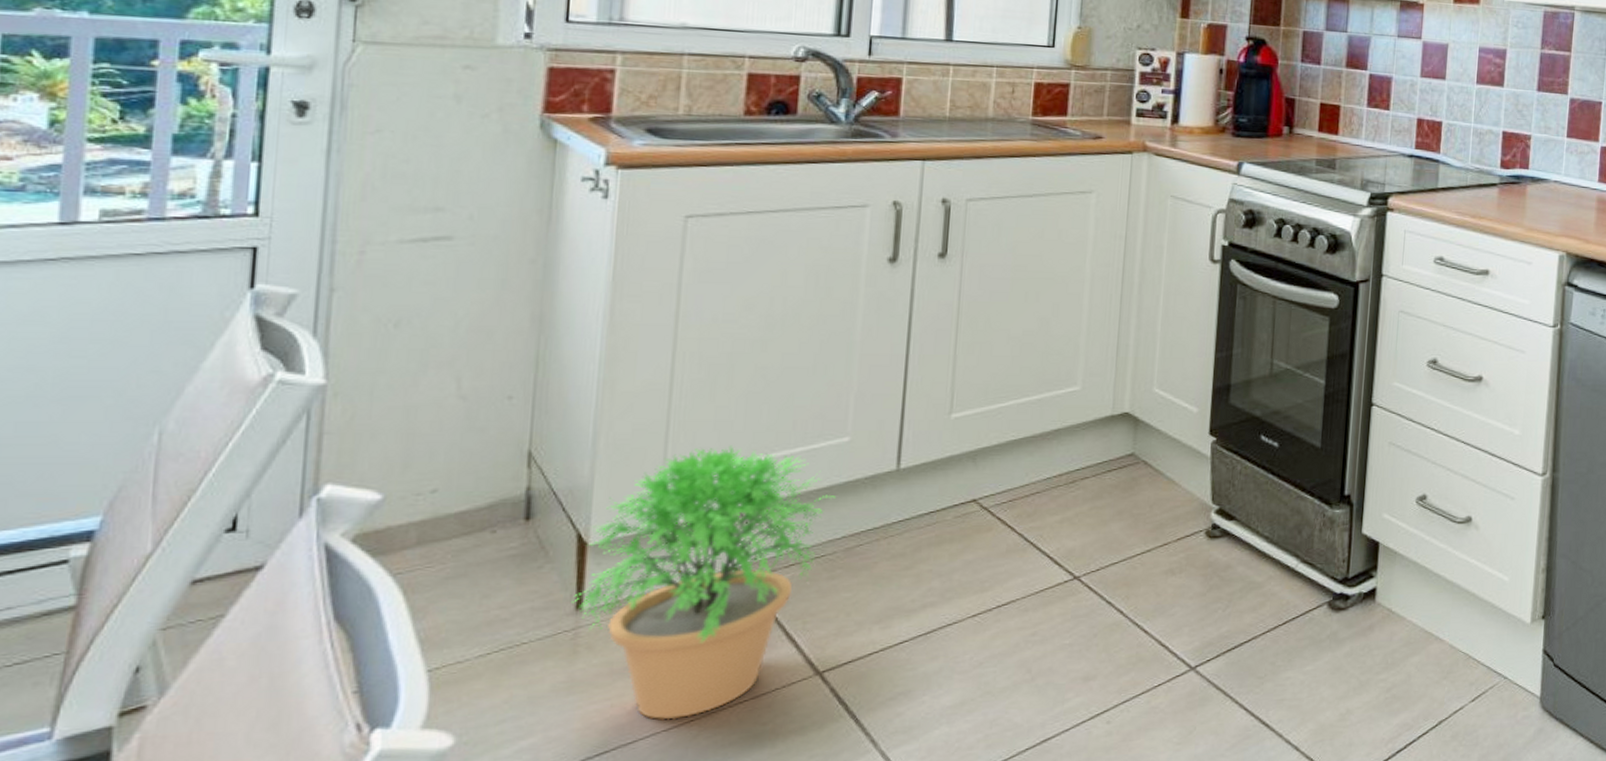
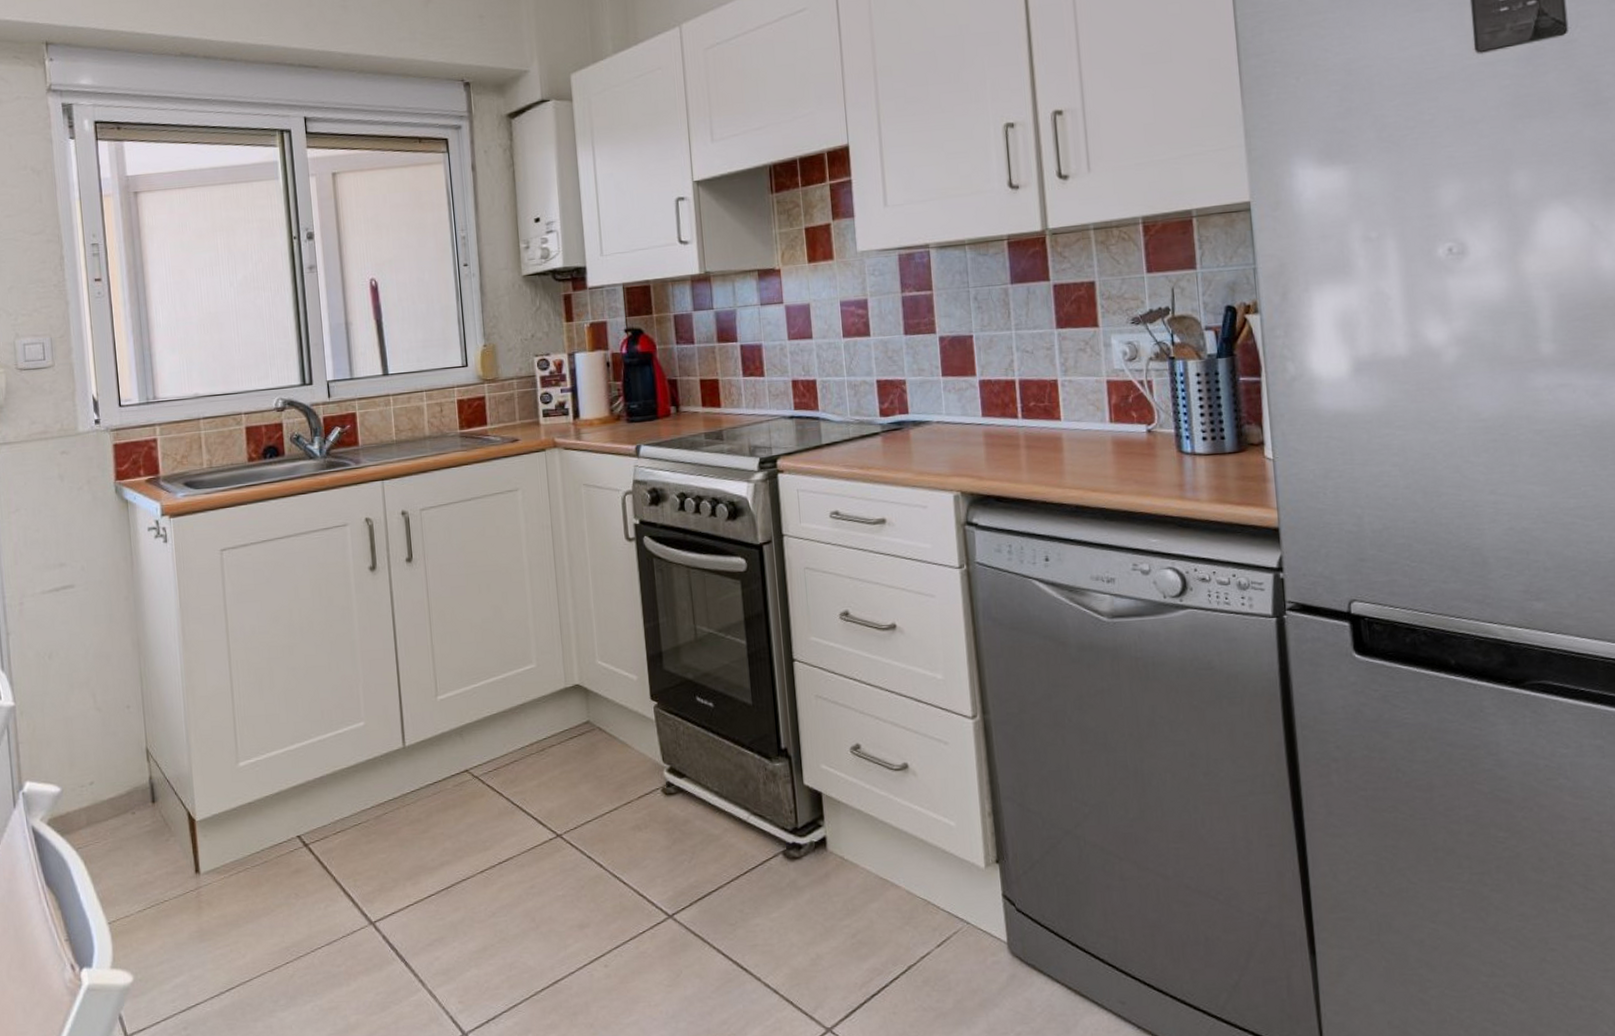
potted plant: present [571,445,837,720] -> none [192,734,362,963]

